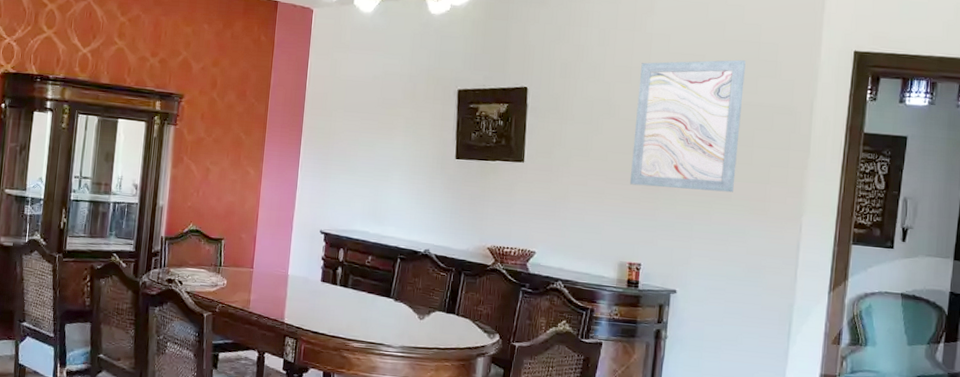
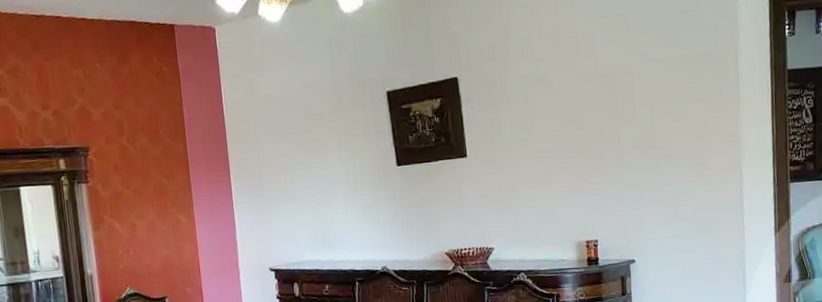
wall art: present [629,60,746,193] -> none [568,14,675,161]

